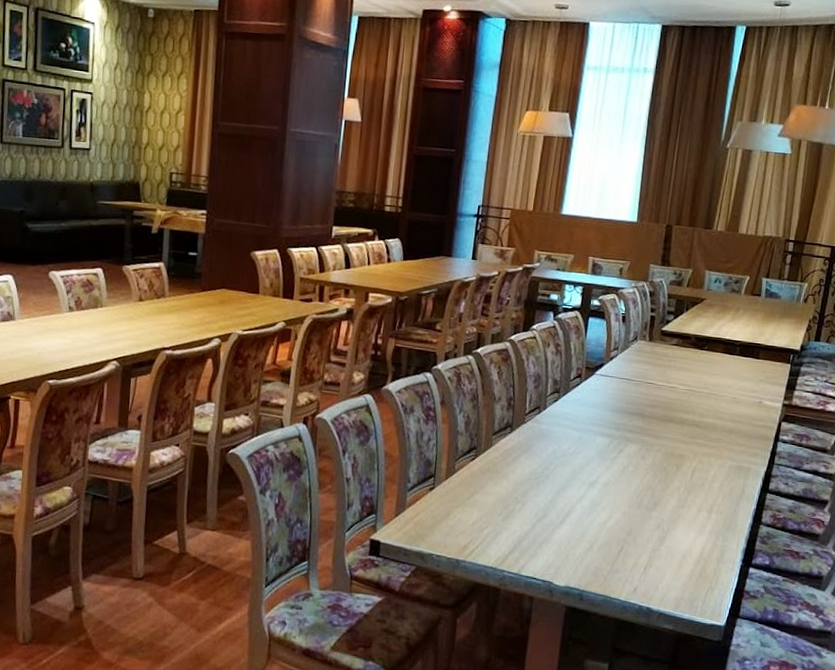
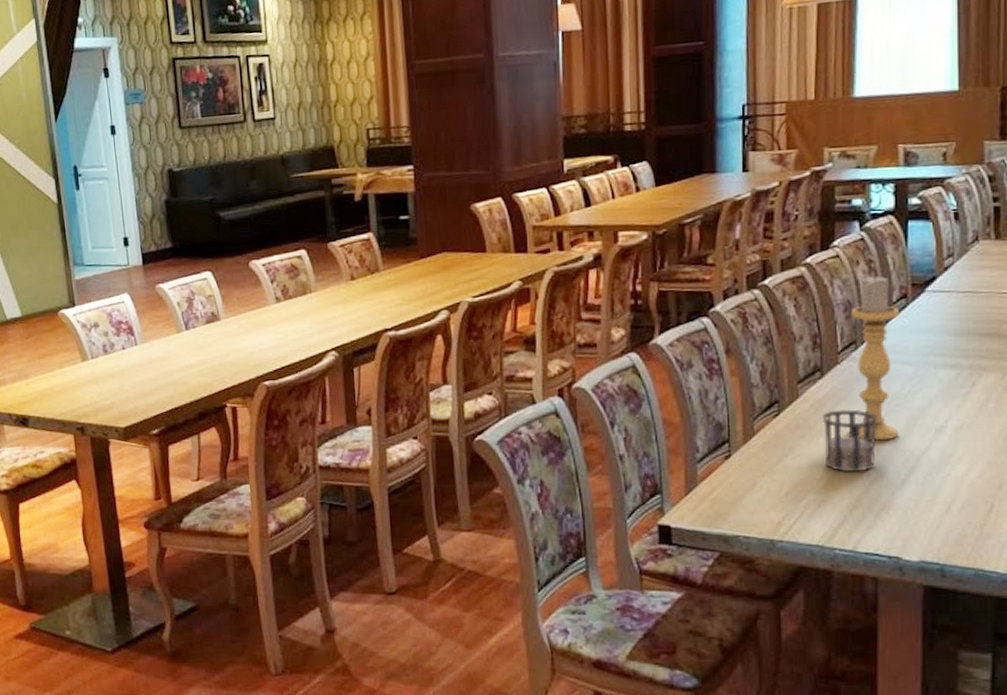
cup: none [506,460,548,512] -> present [822,409,877,473]
candle holder: none [533,355,574,488] -> present [852,274,899,441]

